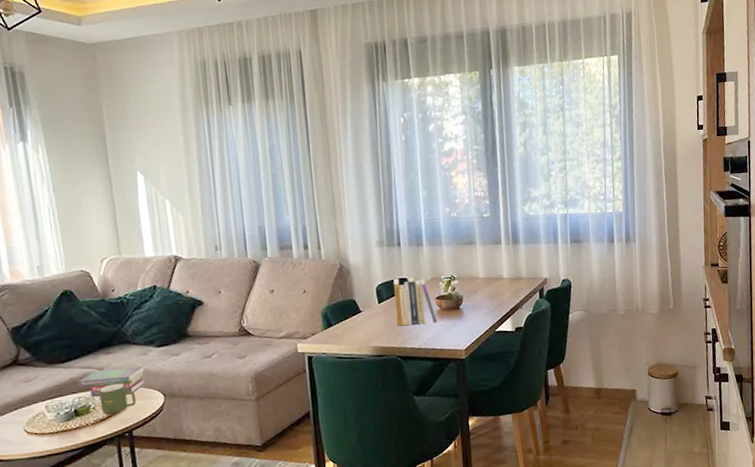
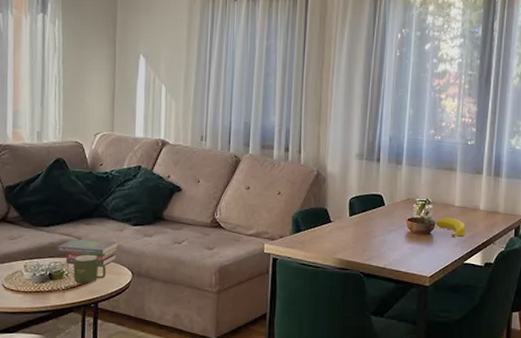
books: present [393,276,437,326] -> none [365,193,406,244]
fruit: none [463,289,493,309] -> present [435,217,466,238]

